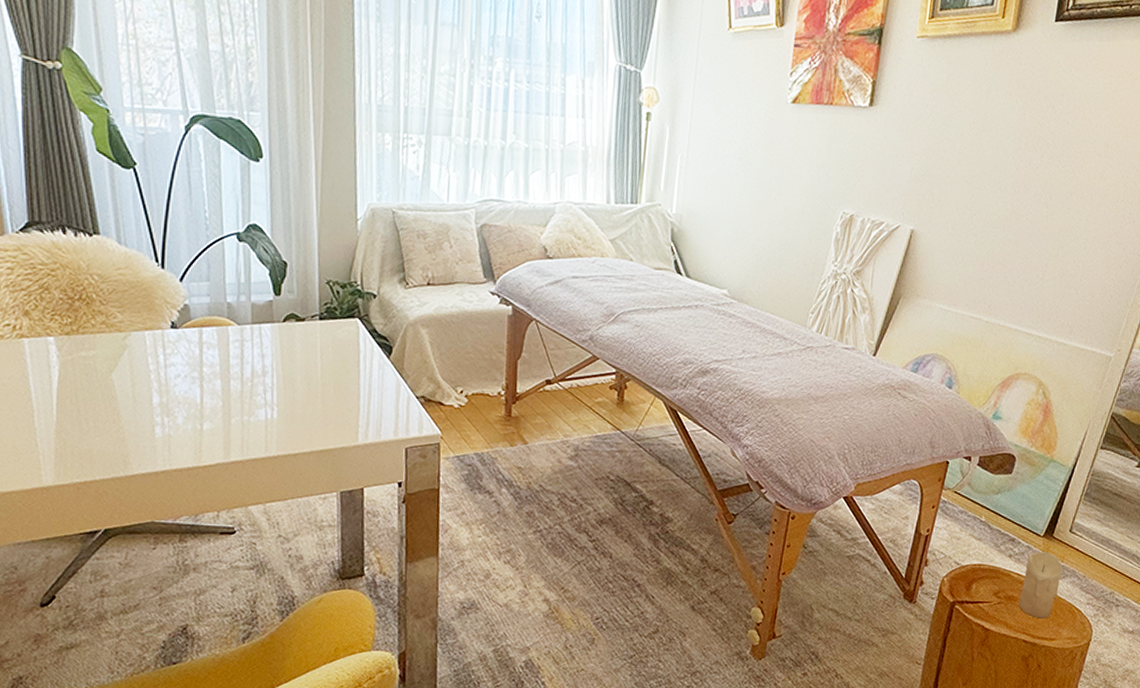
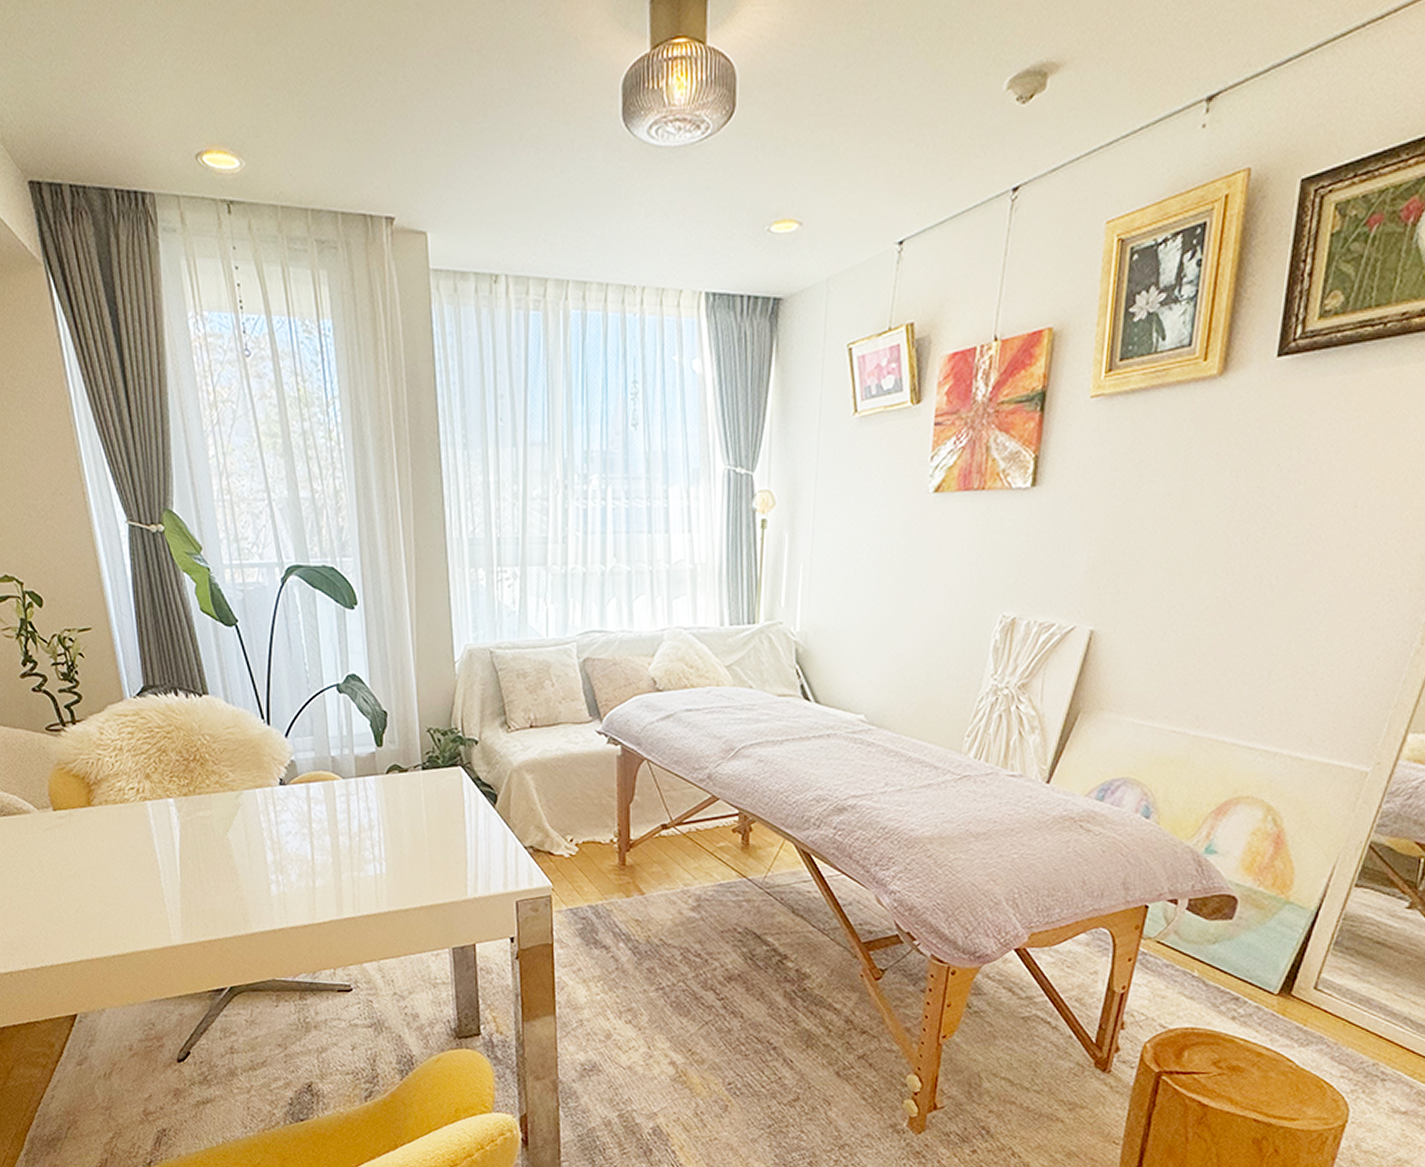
candle: present [1018,552,1064,619] -> none [1246,1013,1307,1094]

